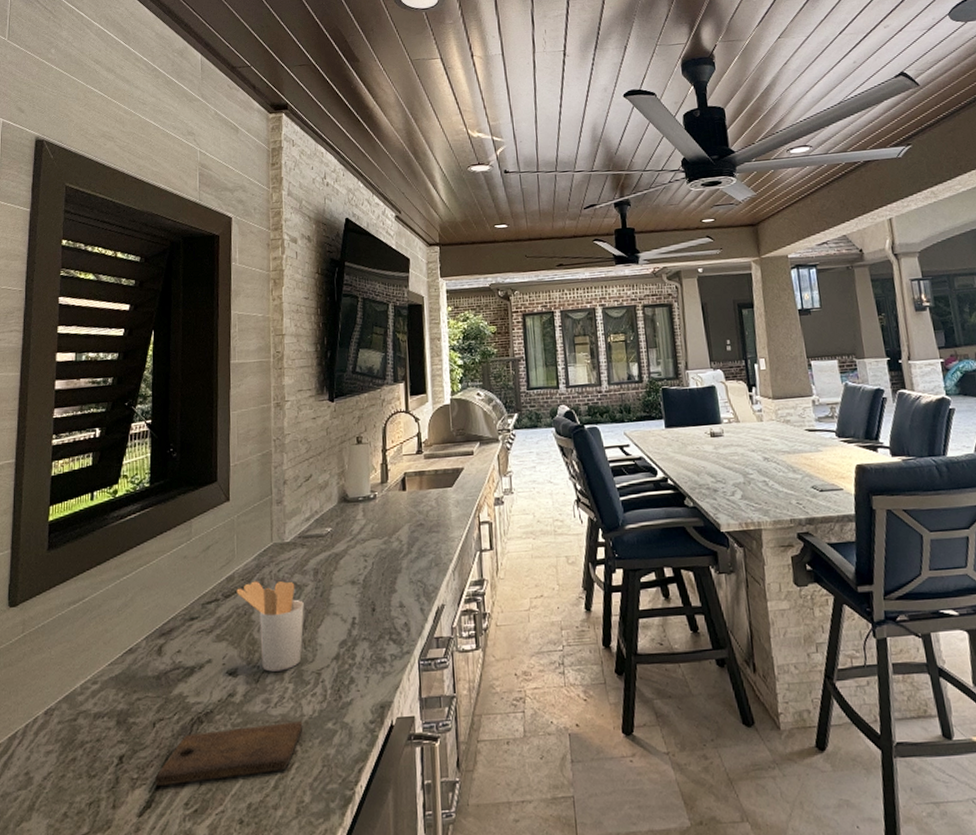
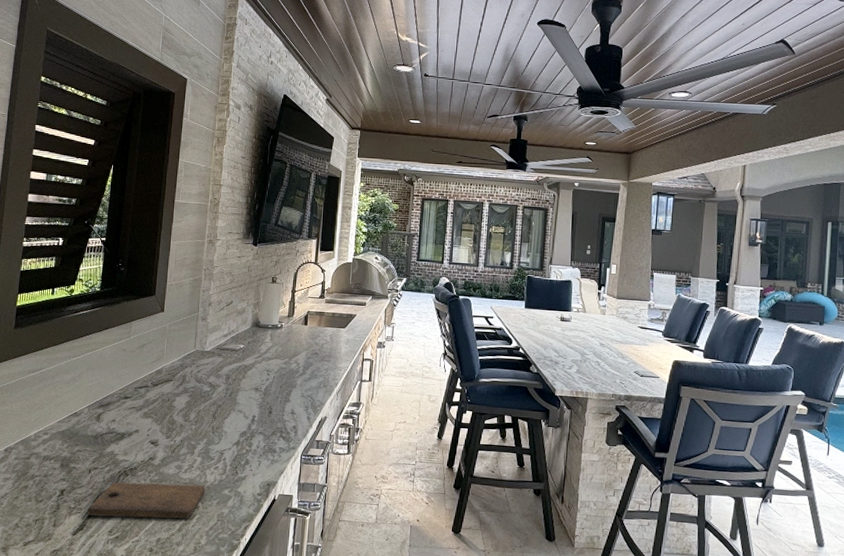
utensil holder: present [236,581,304,672] -> none [163,376,216,447]

